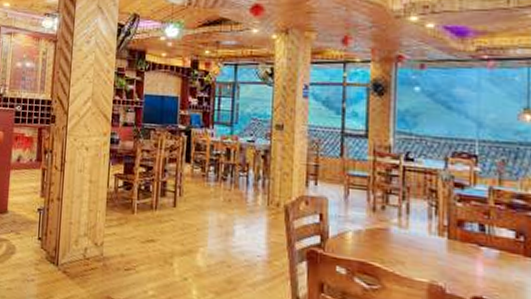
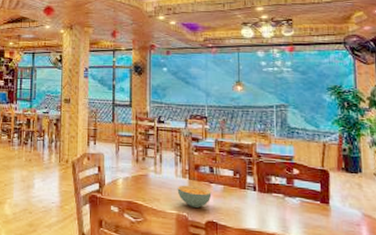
cereal bowl: none [430,245,482,278] -> present [177,185,212,208]

